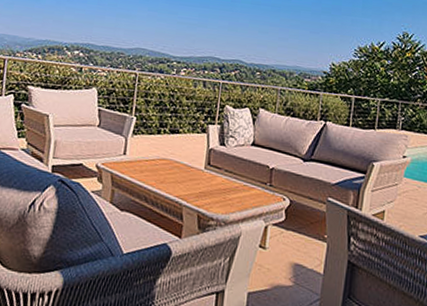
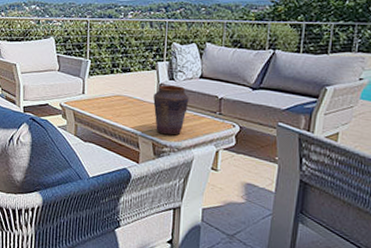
vase: none [201,150,240,207] -> present [153,85,189,136]

